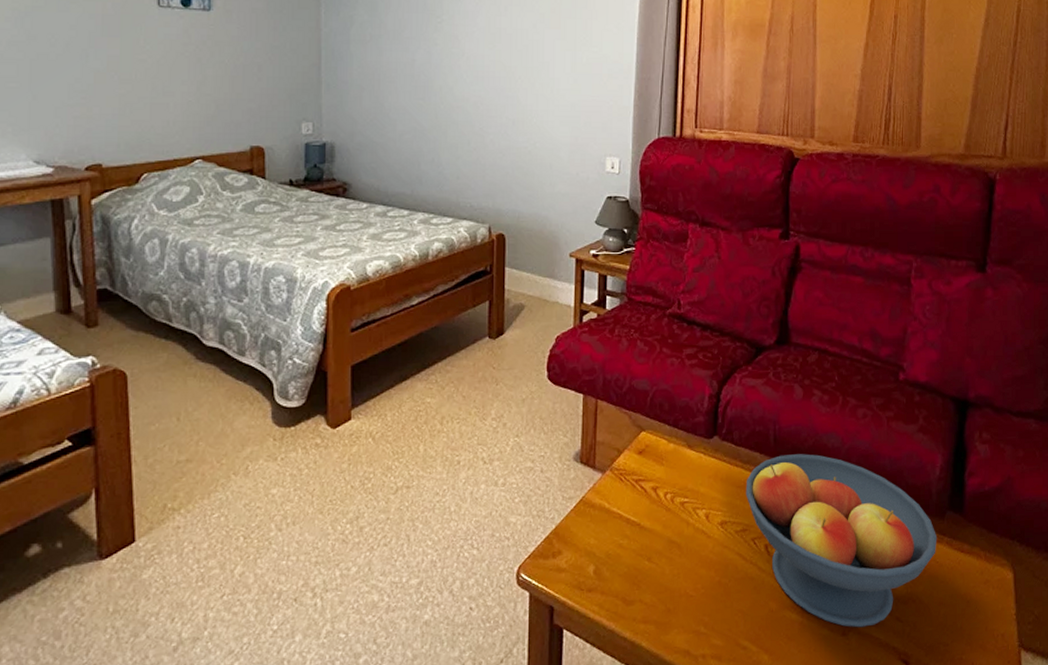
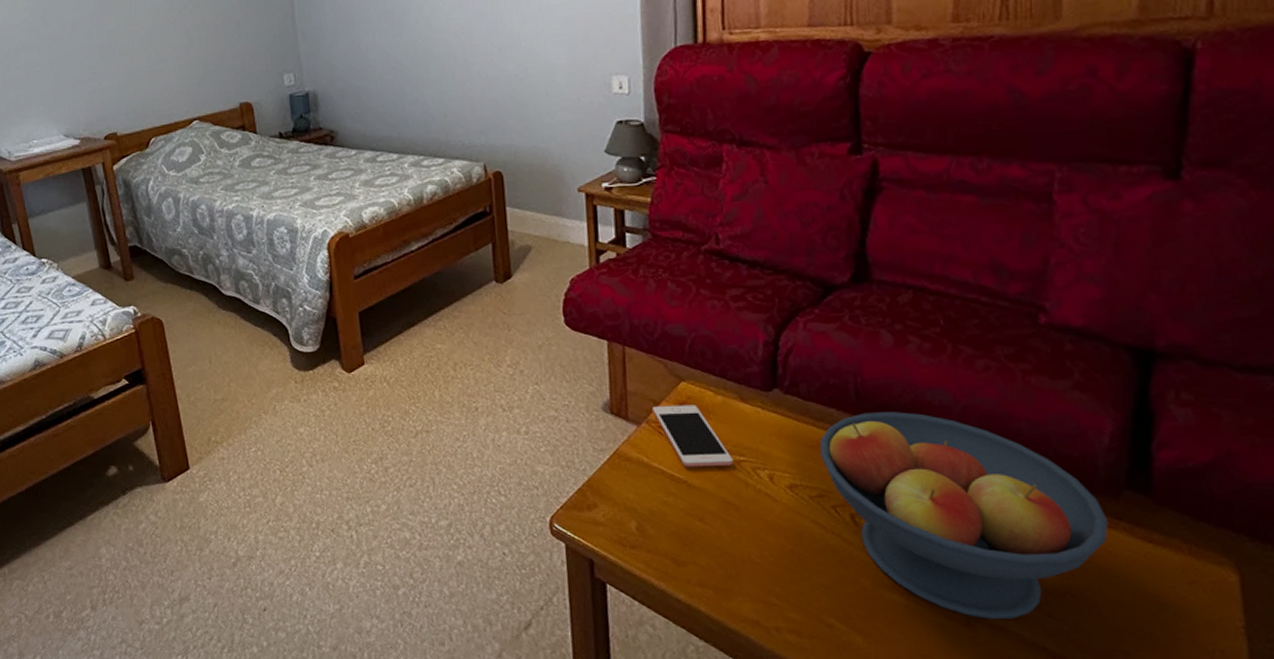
cell phone: none [616,452,678,511] -> present [652,405,733,467]

